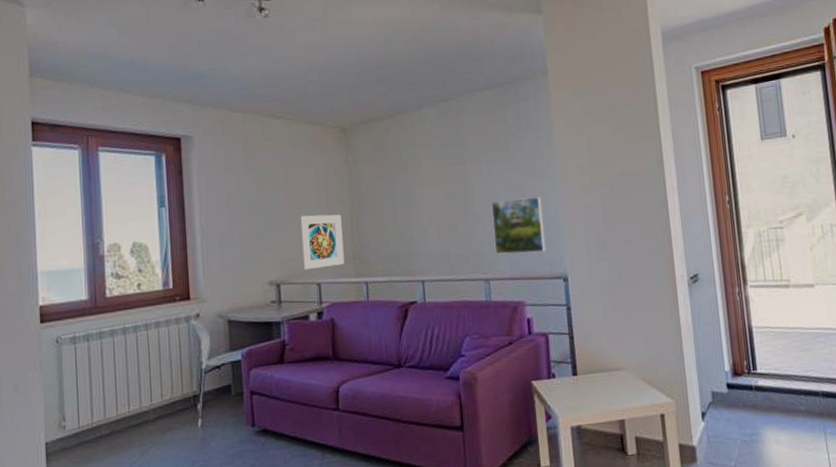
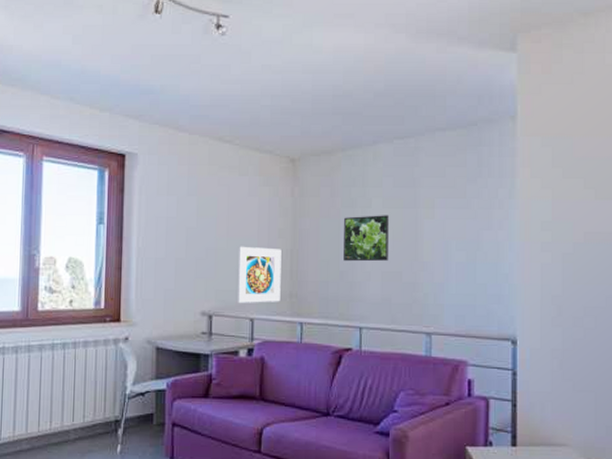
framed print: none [398,173,443,220] -> present [344,215,389,262]
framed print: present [491,196,545,255] -> none [440,249,495,310]

